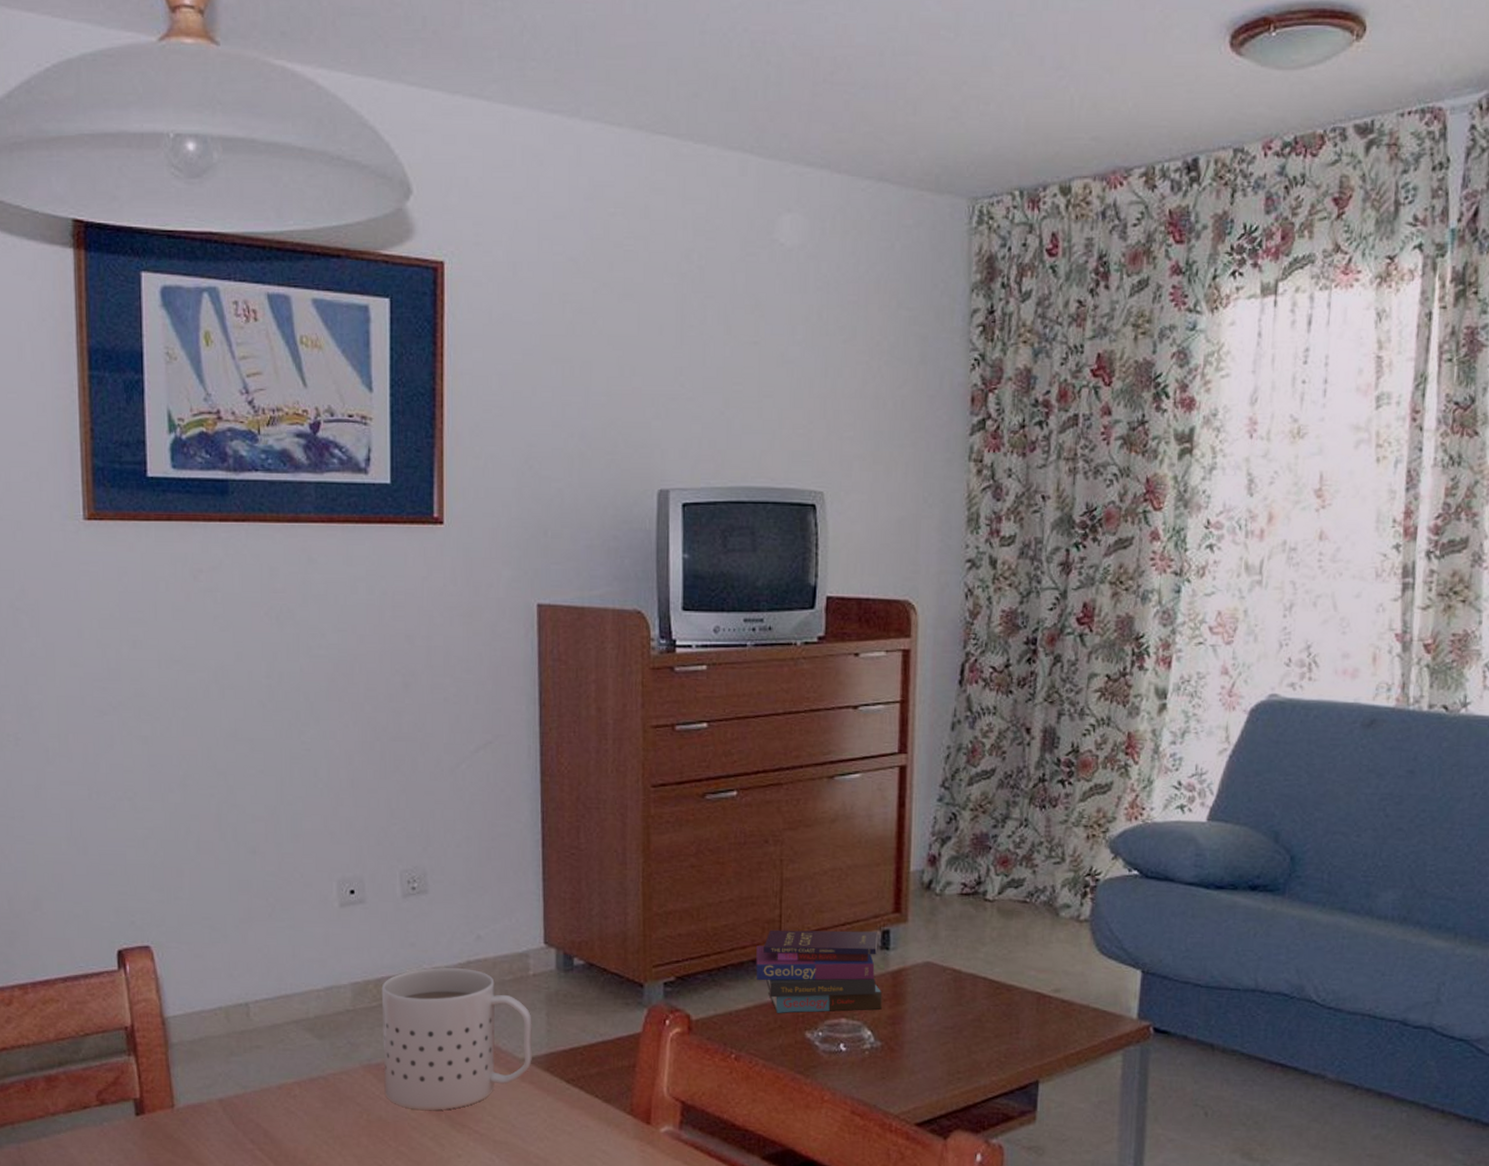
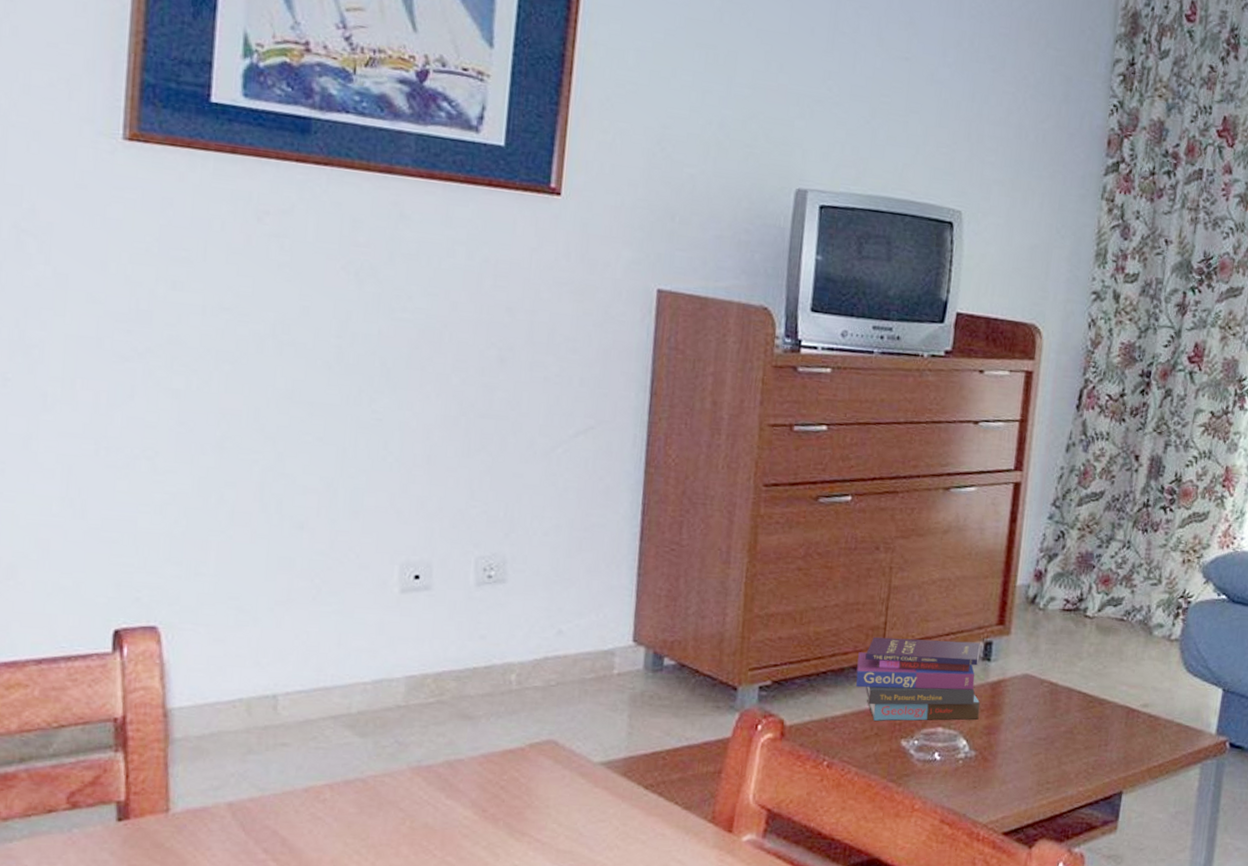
mug: present [381,968,532,1110] -> none [434,663,613,817]

